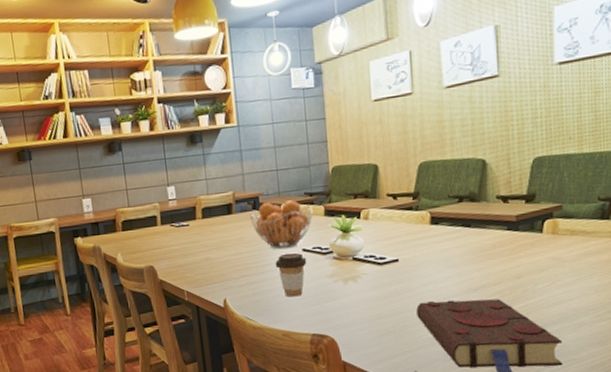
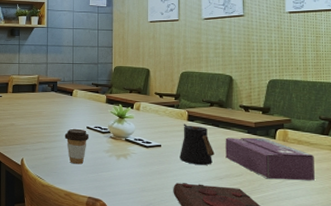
fruit basket: present [249,200,313,250] -> none [49,87,97,125]
kettle: none [422,228,467,278] -> present [180,124,215,165]
tissue box: none [479,233,592,283] -> present [225,137,315,180]

